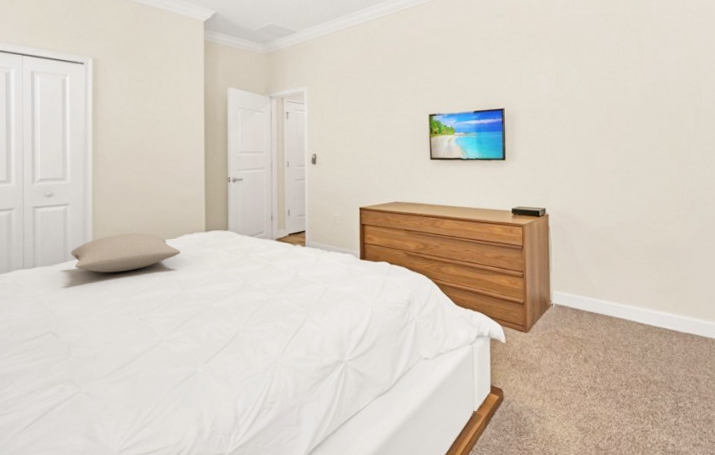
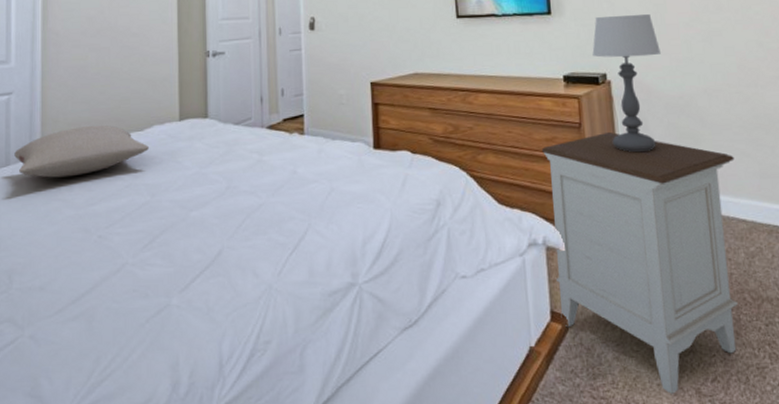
nightstand: none [491,254,639,449] -> present [541,132,738,395]
table lamp: none [536,164,589,270] -> present [592,14,661,153]

